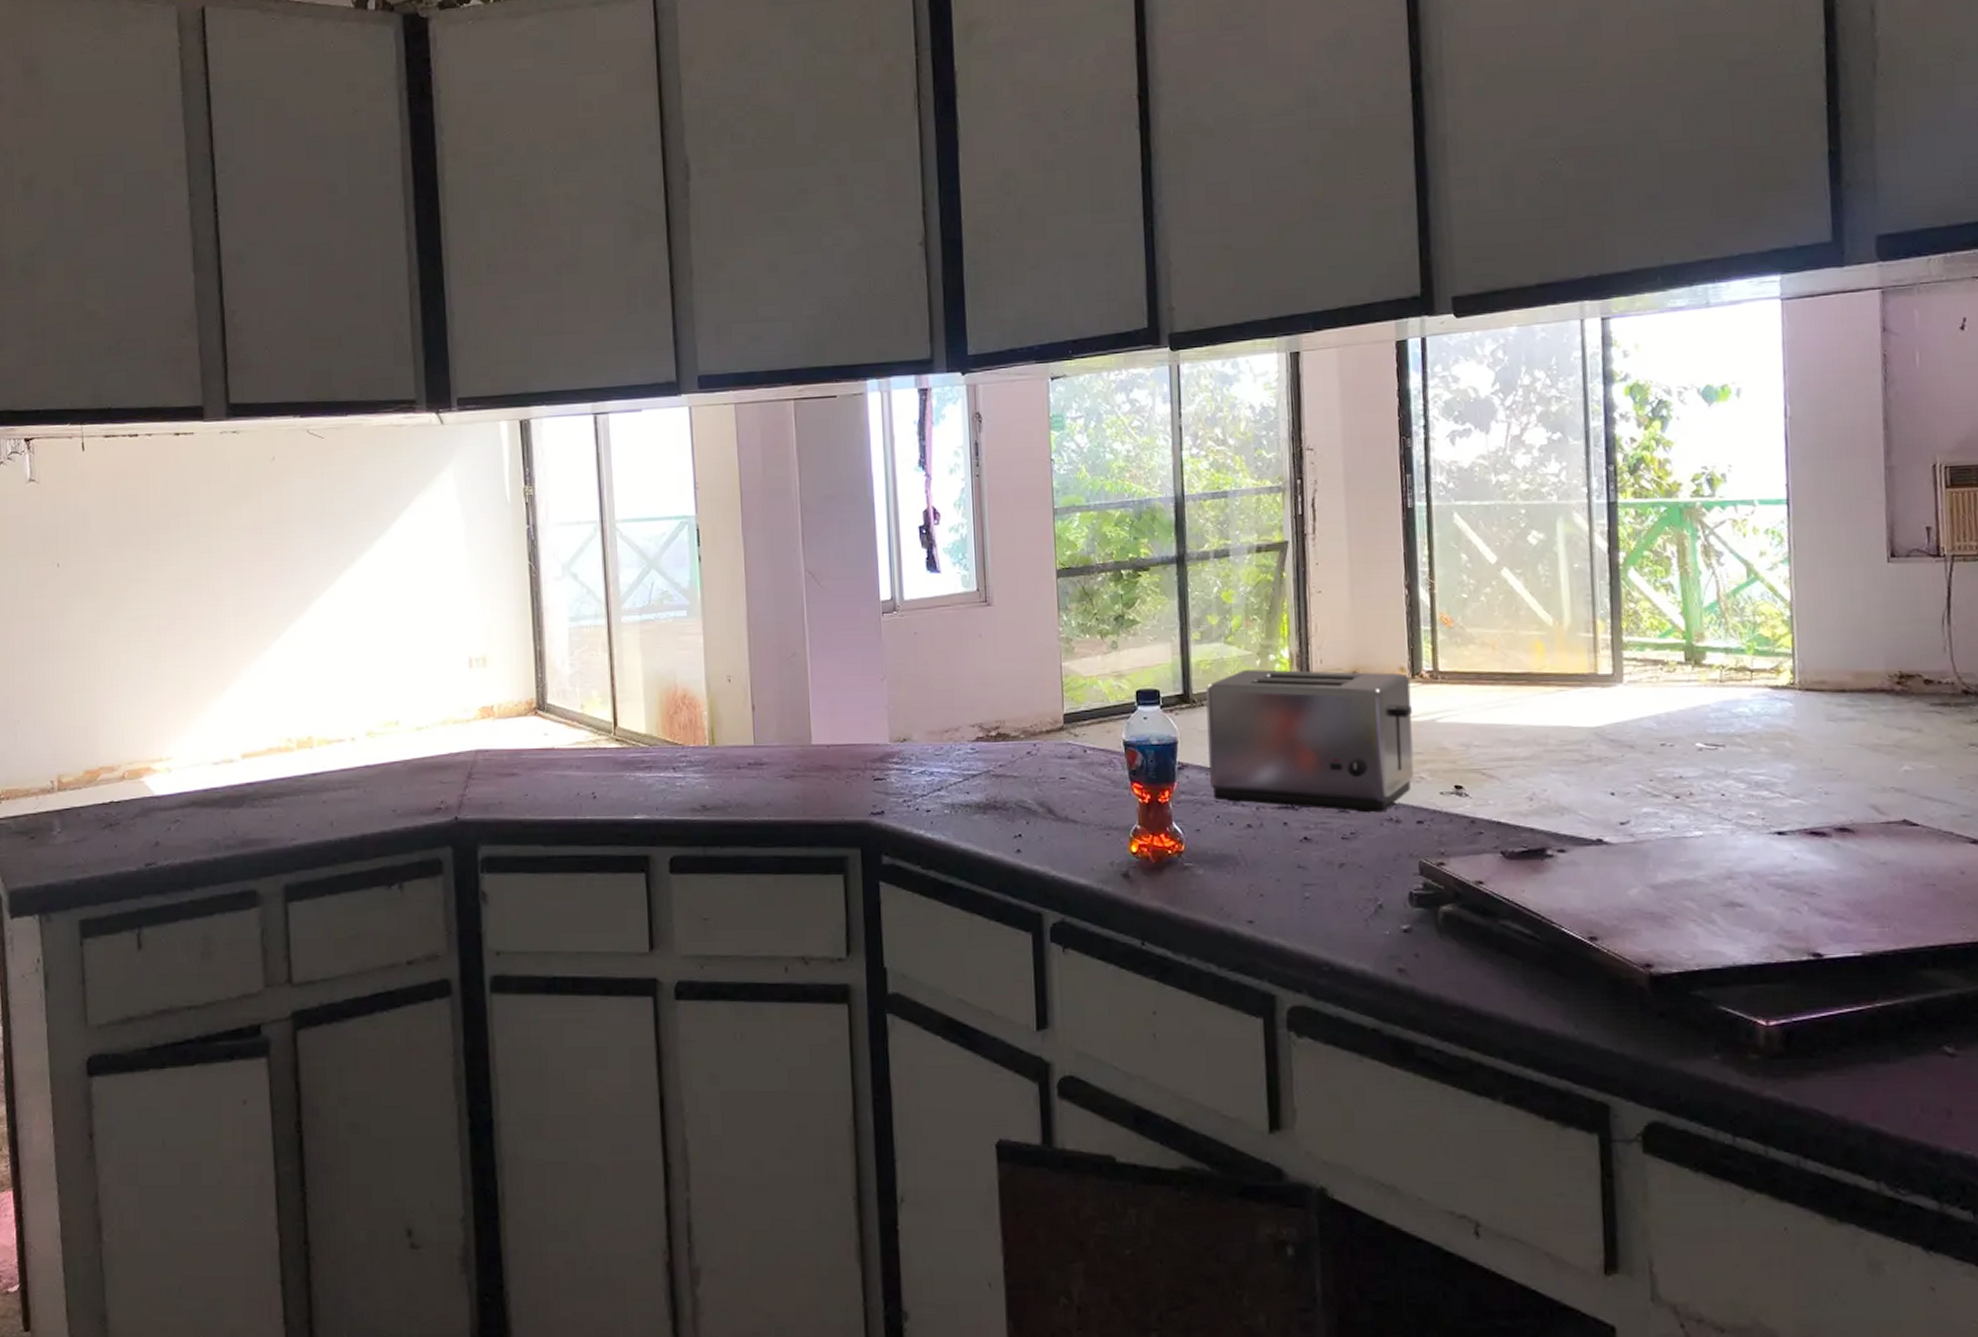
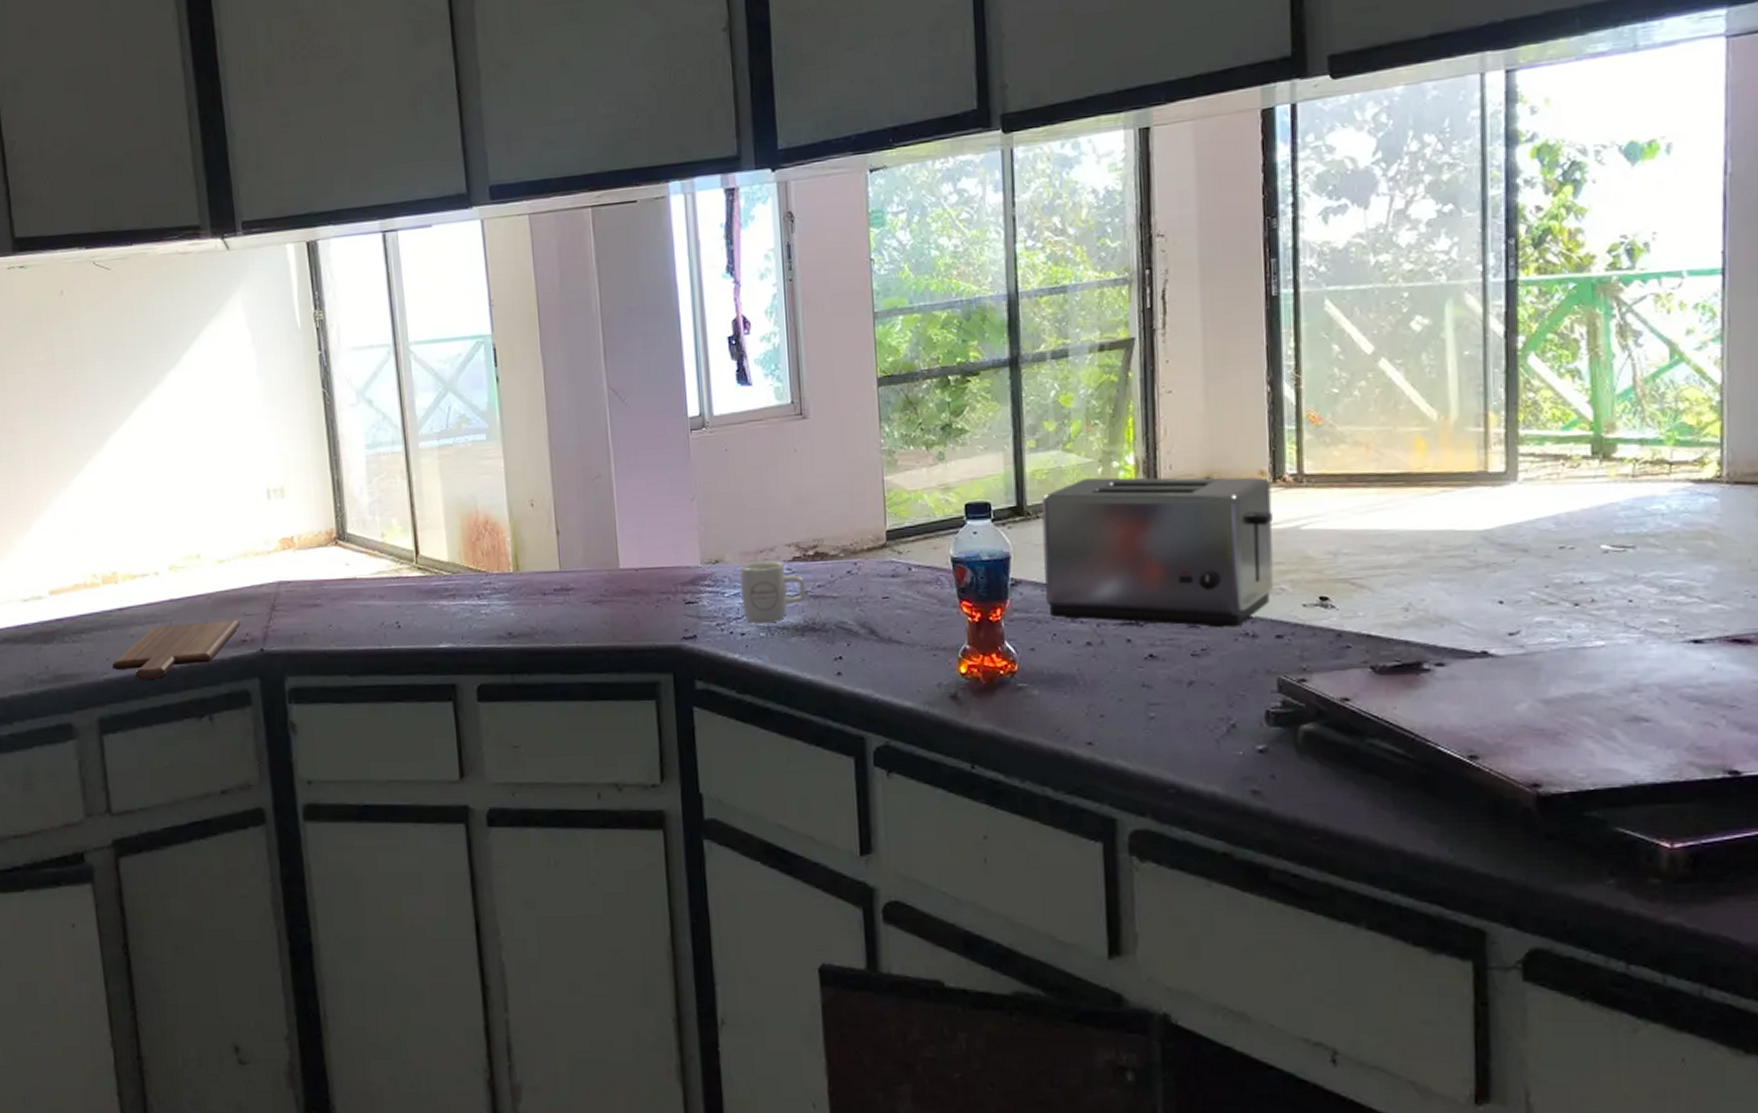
cutting board: none [302,787,436,846] -> present [112,619,240,680]
mug: none [926,741,989,800] -> present [740,561,807,623]

